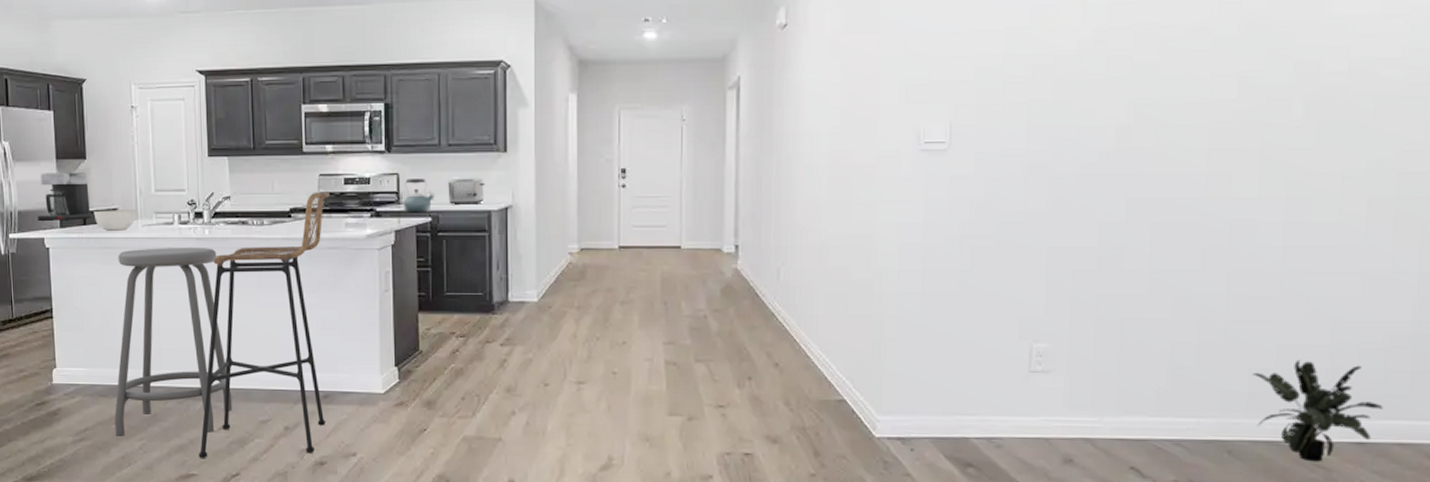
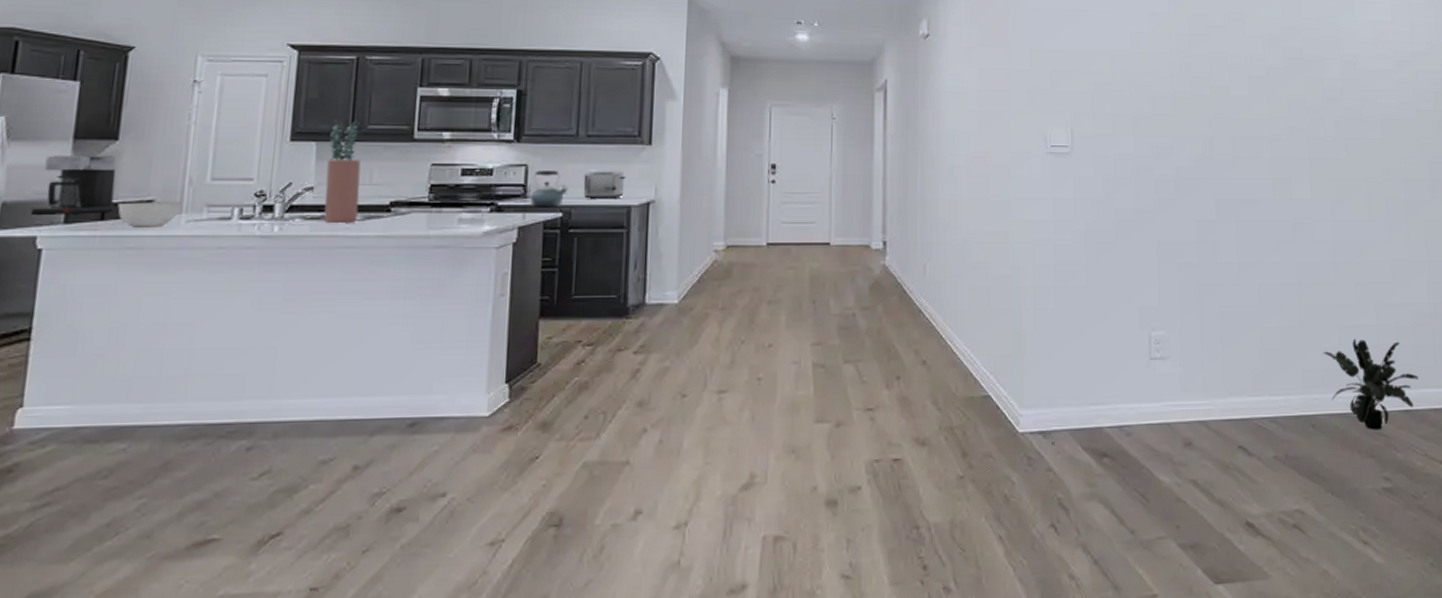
bar stool: present [114,248,233,436] -> none [101,248,287,496]
bar stool: present [198,192,329,459] -> none [224,183,442,517]
vase: none [238,136,266,228] -> present [324,119,361,224]

